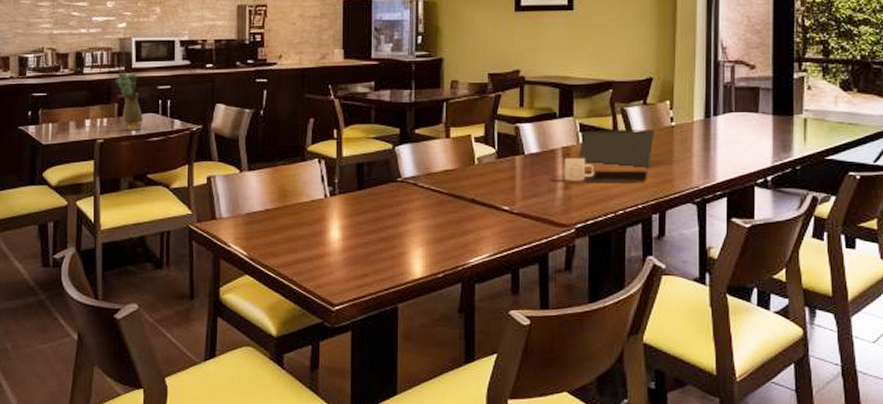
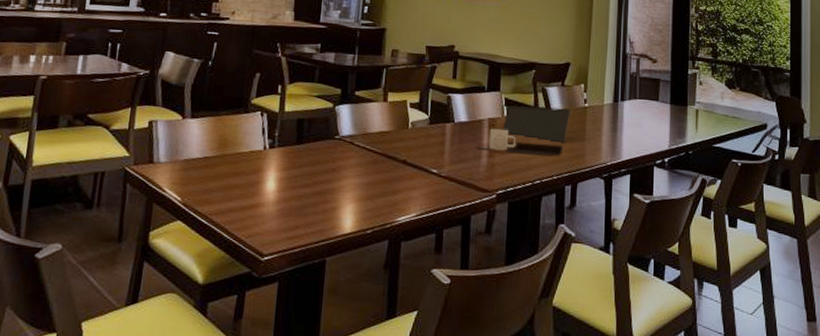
vase: present [114,70,143,130] -> none [65,10,91,70]

